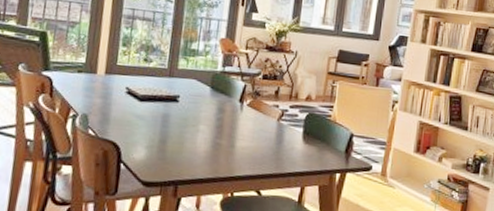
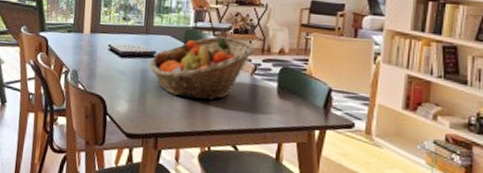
fruit basket: none [170,81,283,146] -> present [148,36,255,100]

